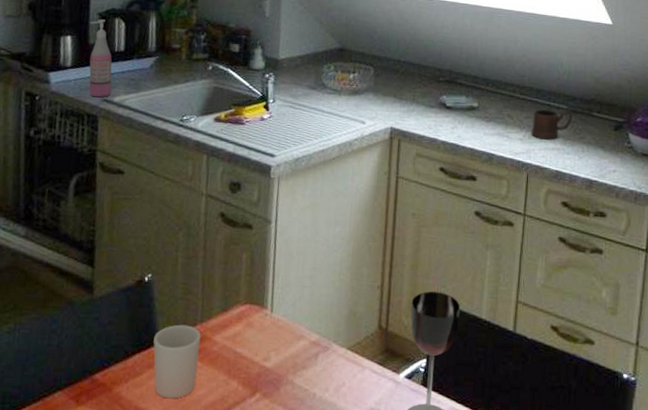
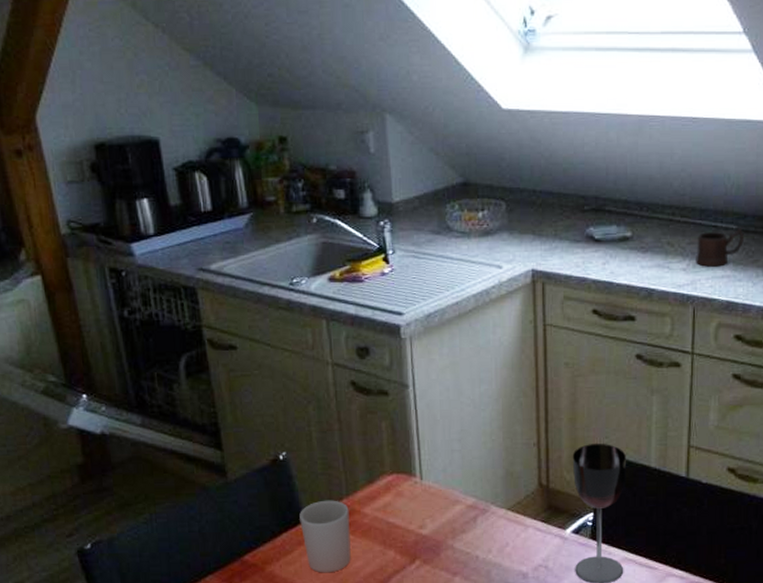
soap dispenser: present [89,19,112,98] -> none [166,175,206,267]

